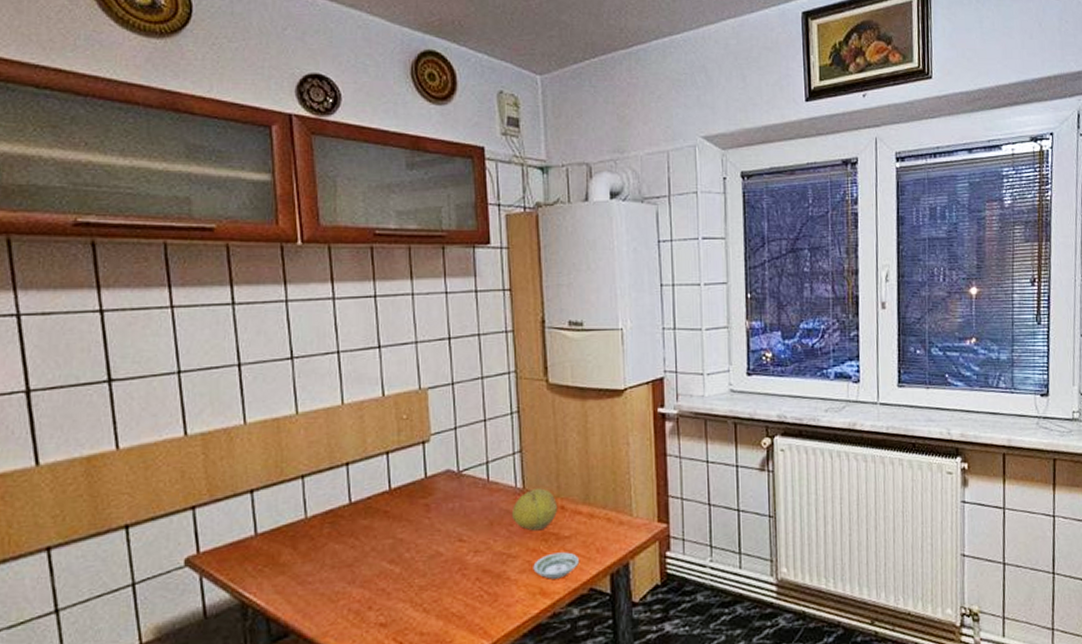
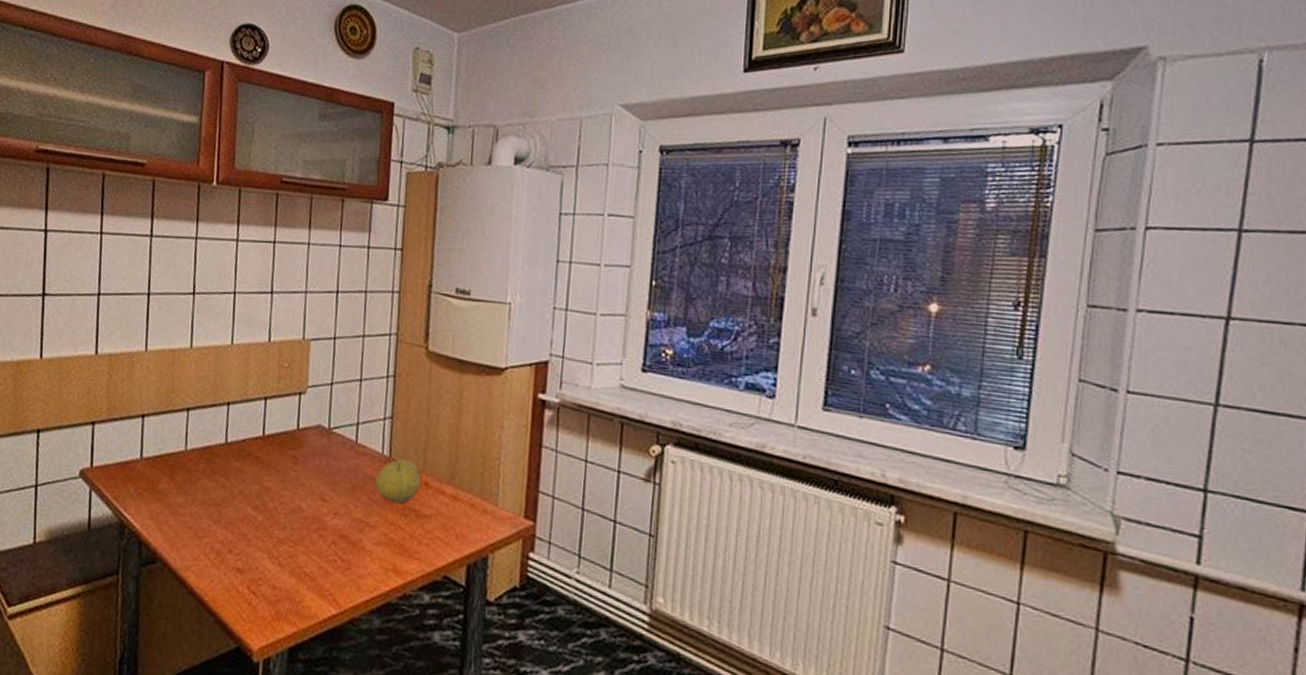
saucer: present [533,552,579,579] -> none [389,530,437,559]

